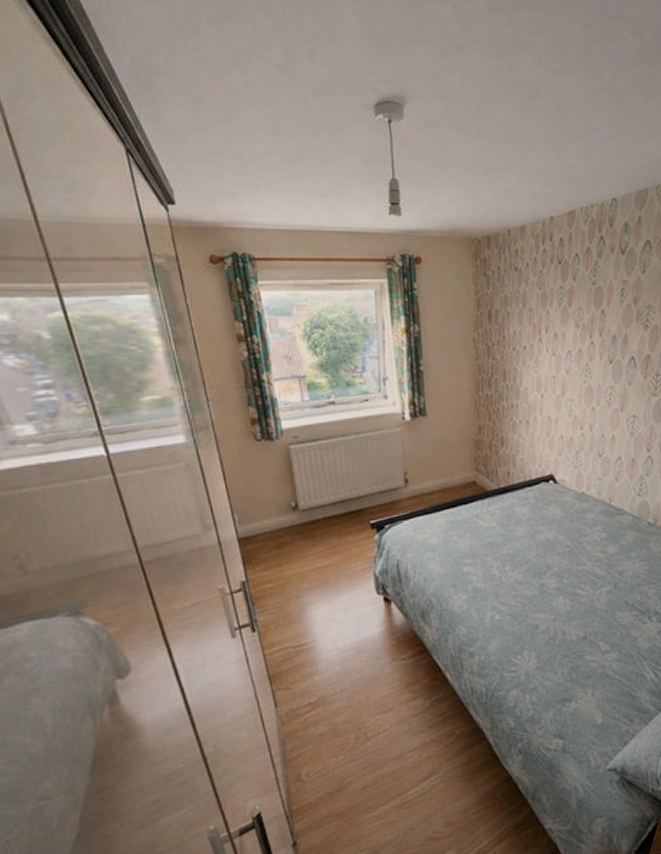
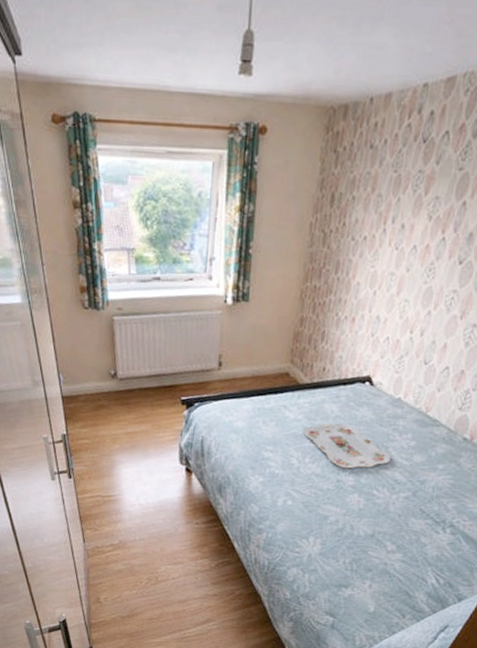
serving tray: none [499,525,588,571] -> present [303,423,392,469]

